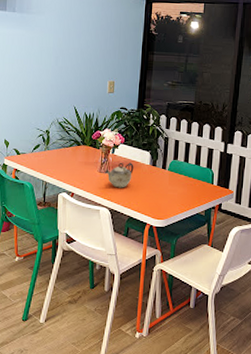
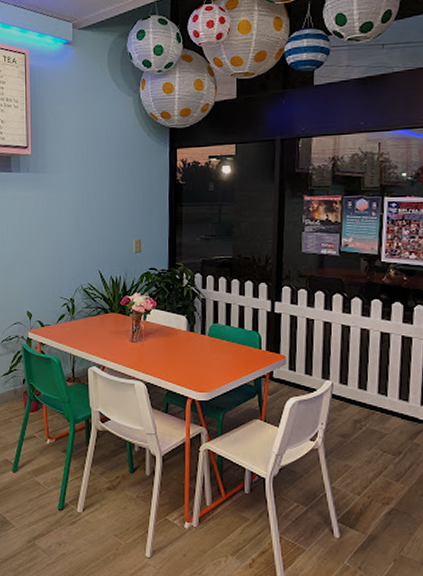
teapot: present [104,162,134,188] -> none [136,329,169,358]

